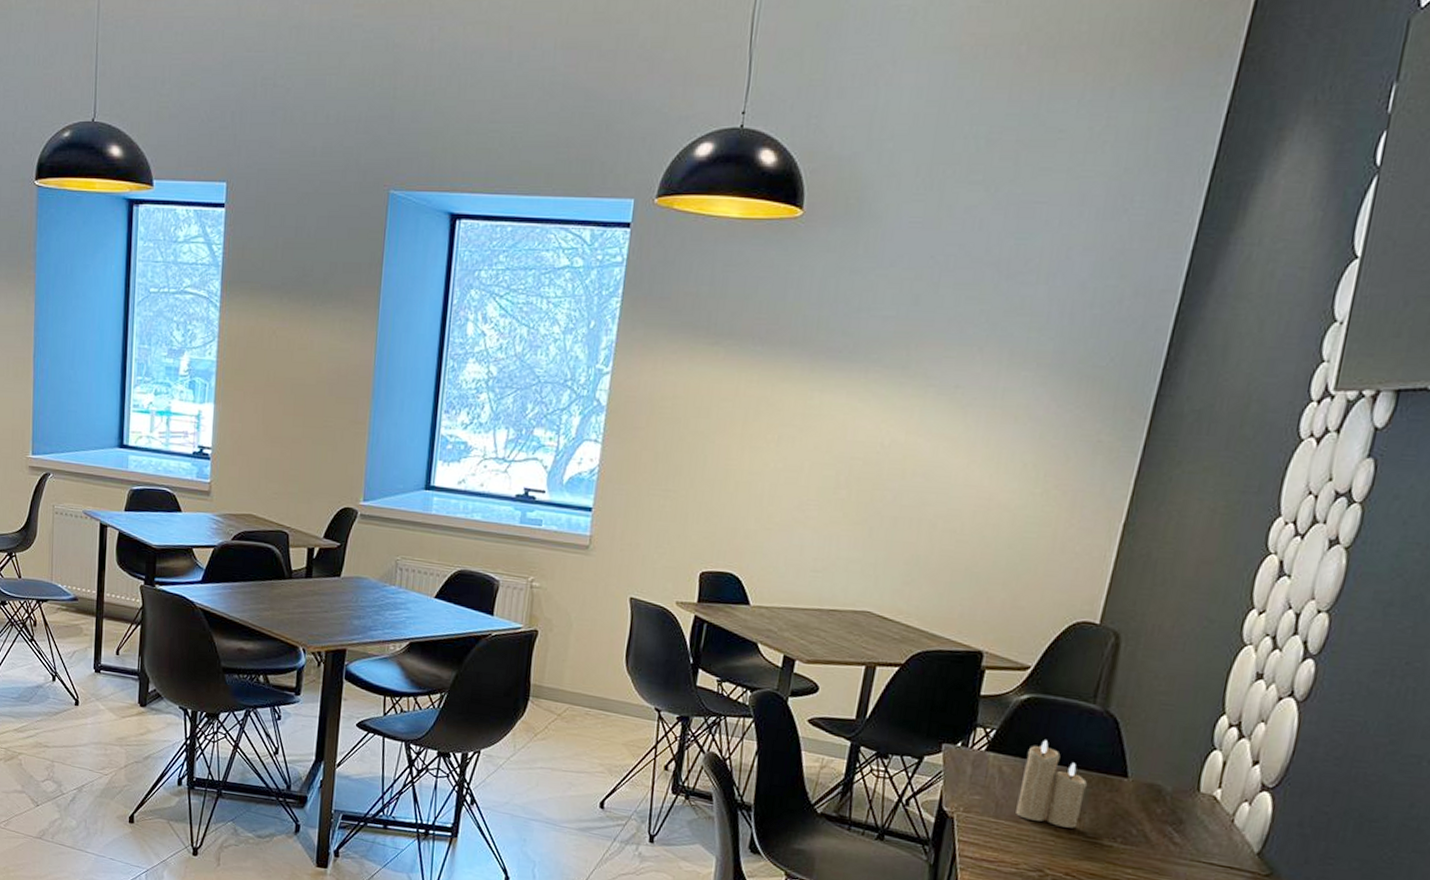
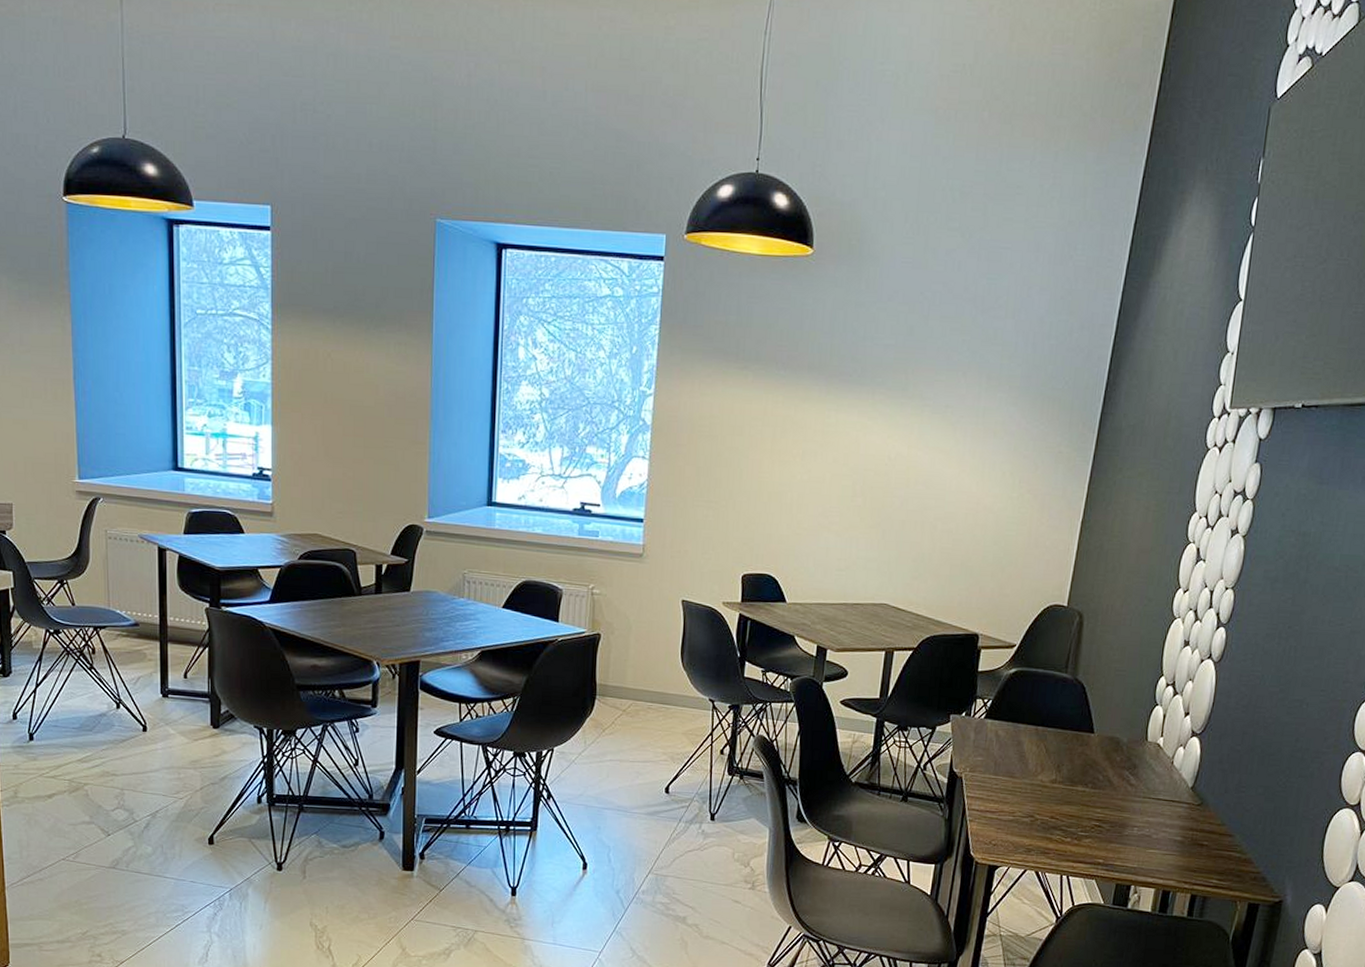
candle: present [1016,740,1088,828] -> none [1010,706,1064,779]

